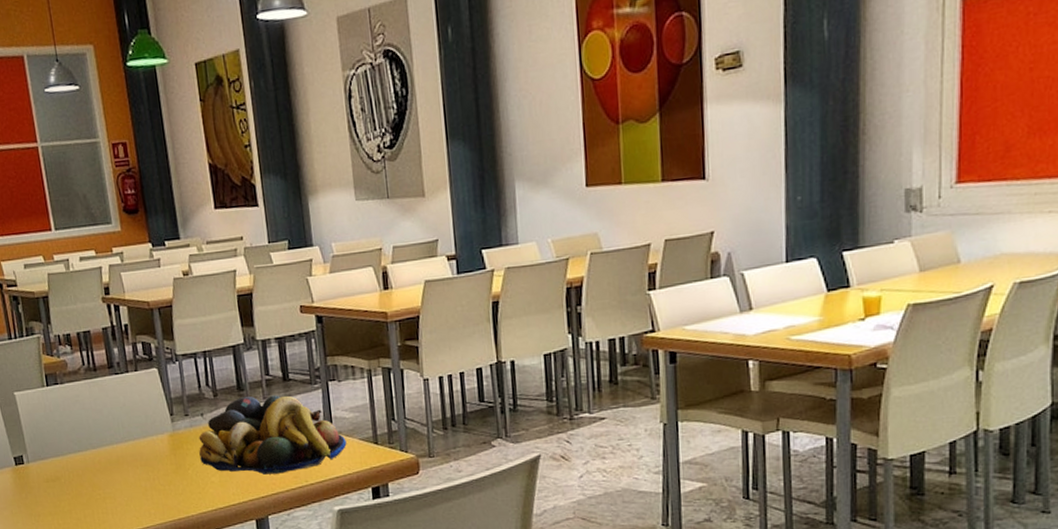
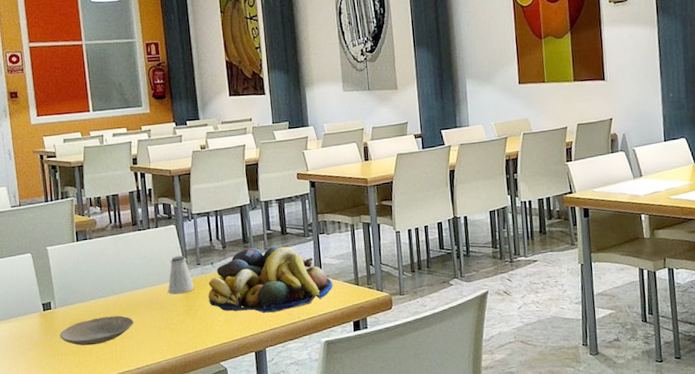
plate: none [35,473,116,506] -> present [60,315,134,346]
saltshaker: none [152,404,183,450] -> present [168,255,195,295]

